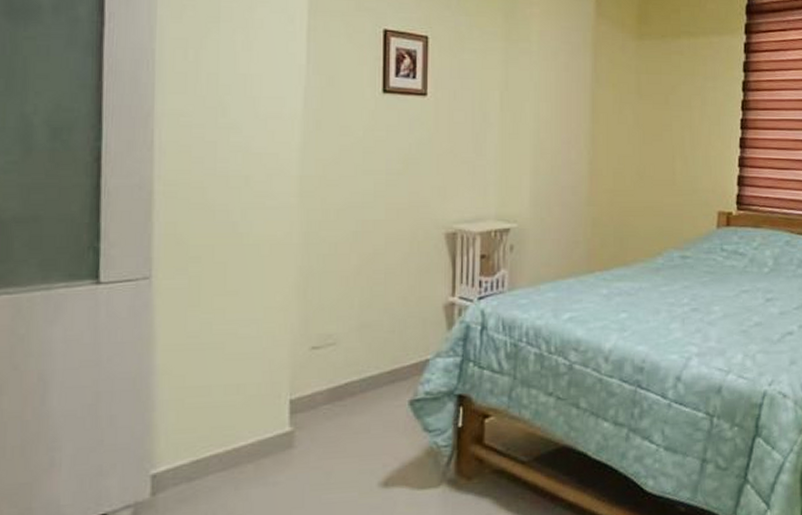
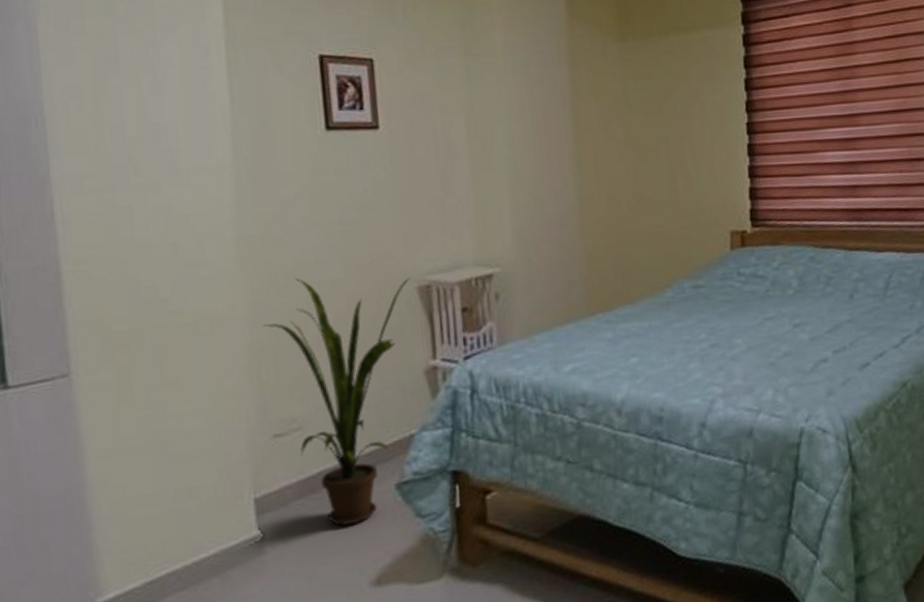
house plant: none [313,215,440,432] -> present [263,277,411,526]

